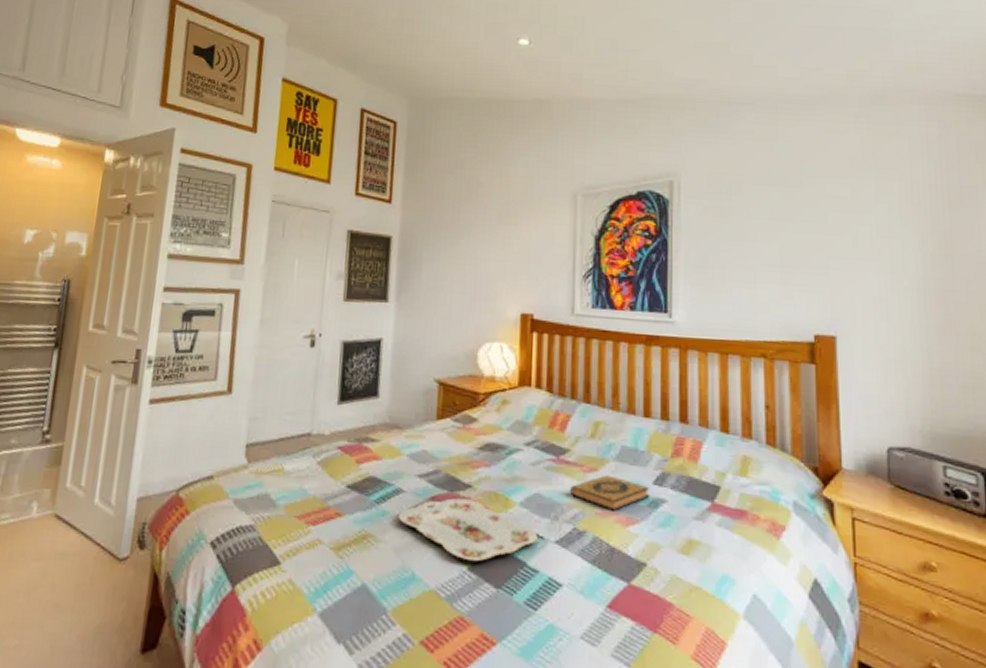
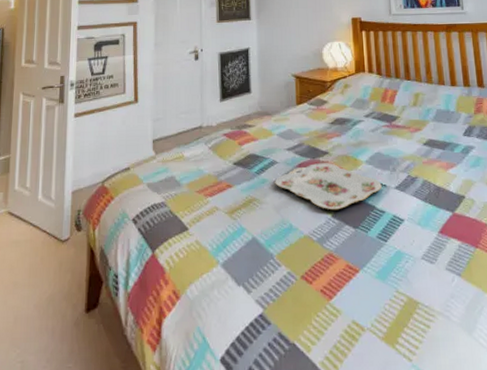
hardback book: present [570,475,650,511] -> none [402,132,462,159]

